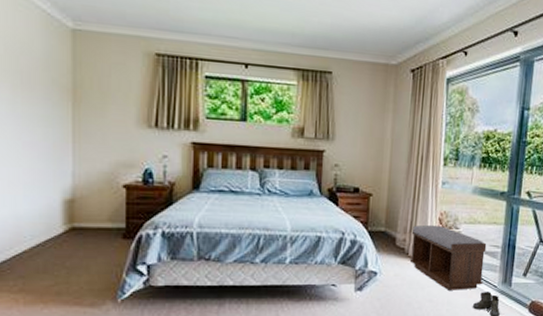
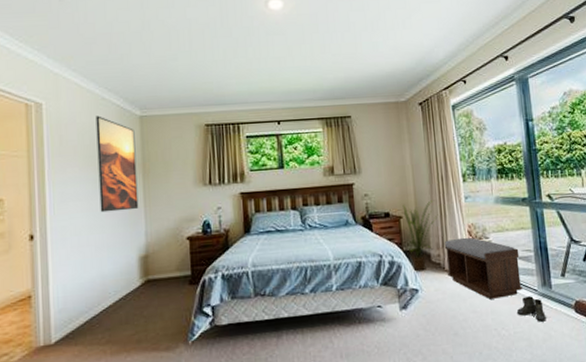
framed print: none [13,19,66,145] -> present [95,115,139,213]
house plant: none [374,181,410,254] -> present [402,200,438,271]

